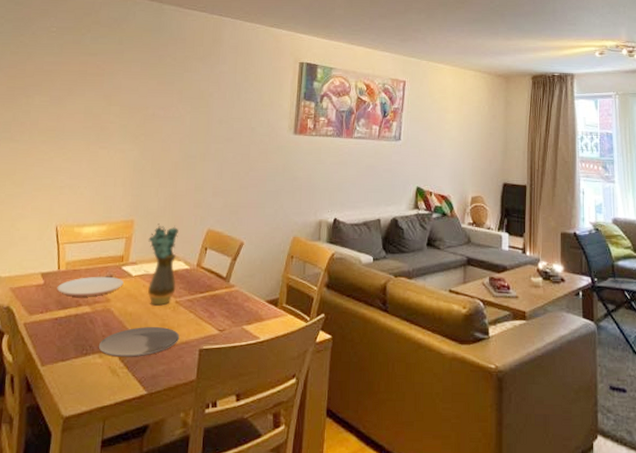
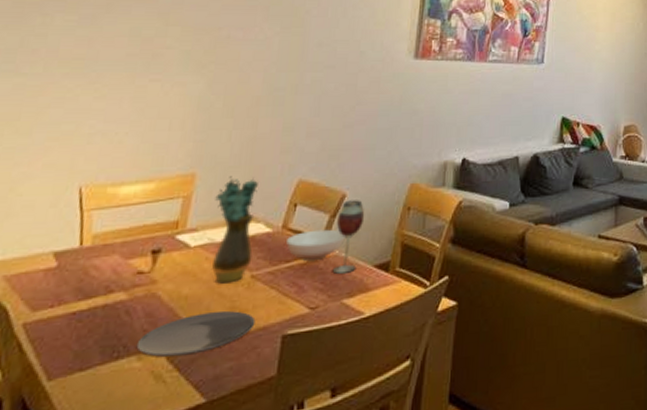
plate: present [57,276,124,297] -> none [76,249,178,281]
bowl: none [199,269,244,293] -> present [285,229,345,260]
wineglass: none [235,247,258,305] -> present [332,200,365,274]

